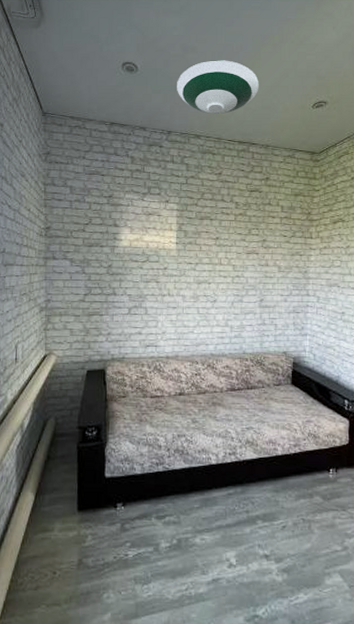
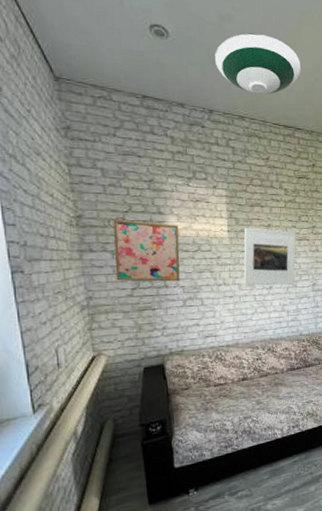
wall art: none [72,230,131,290] -> present [113,219,180,282]
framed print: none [189,239,244,299] -> present [244,227,296,286]

